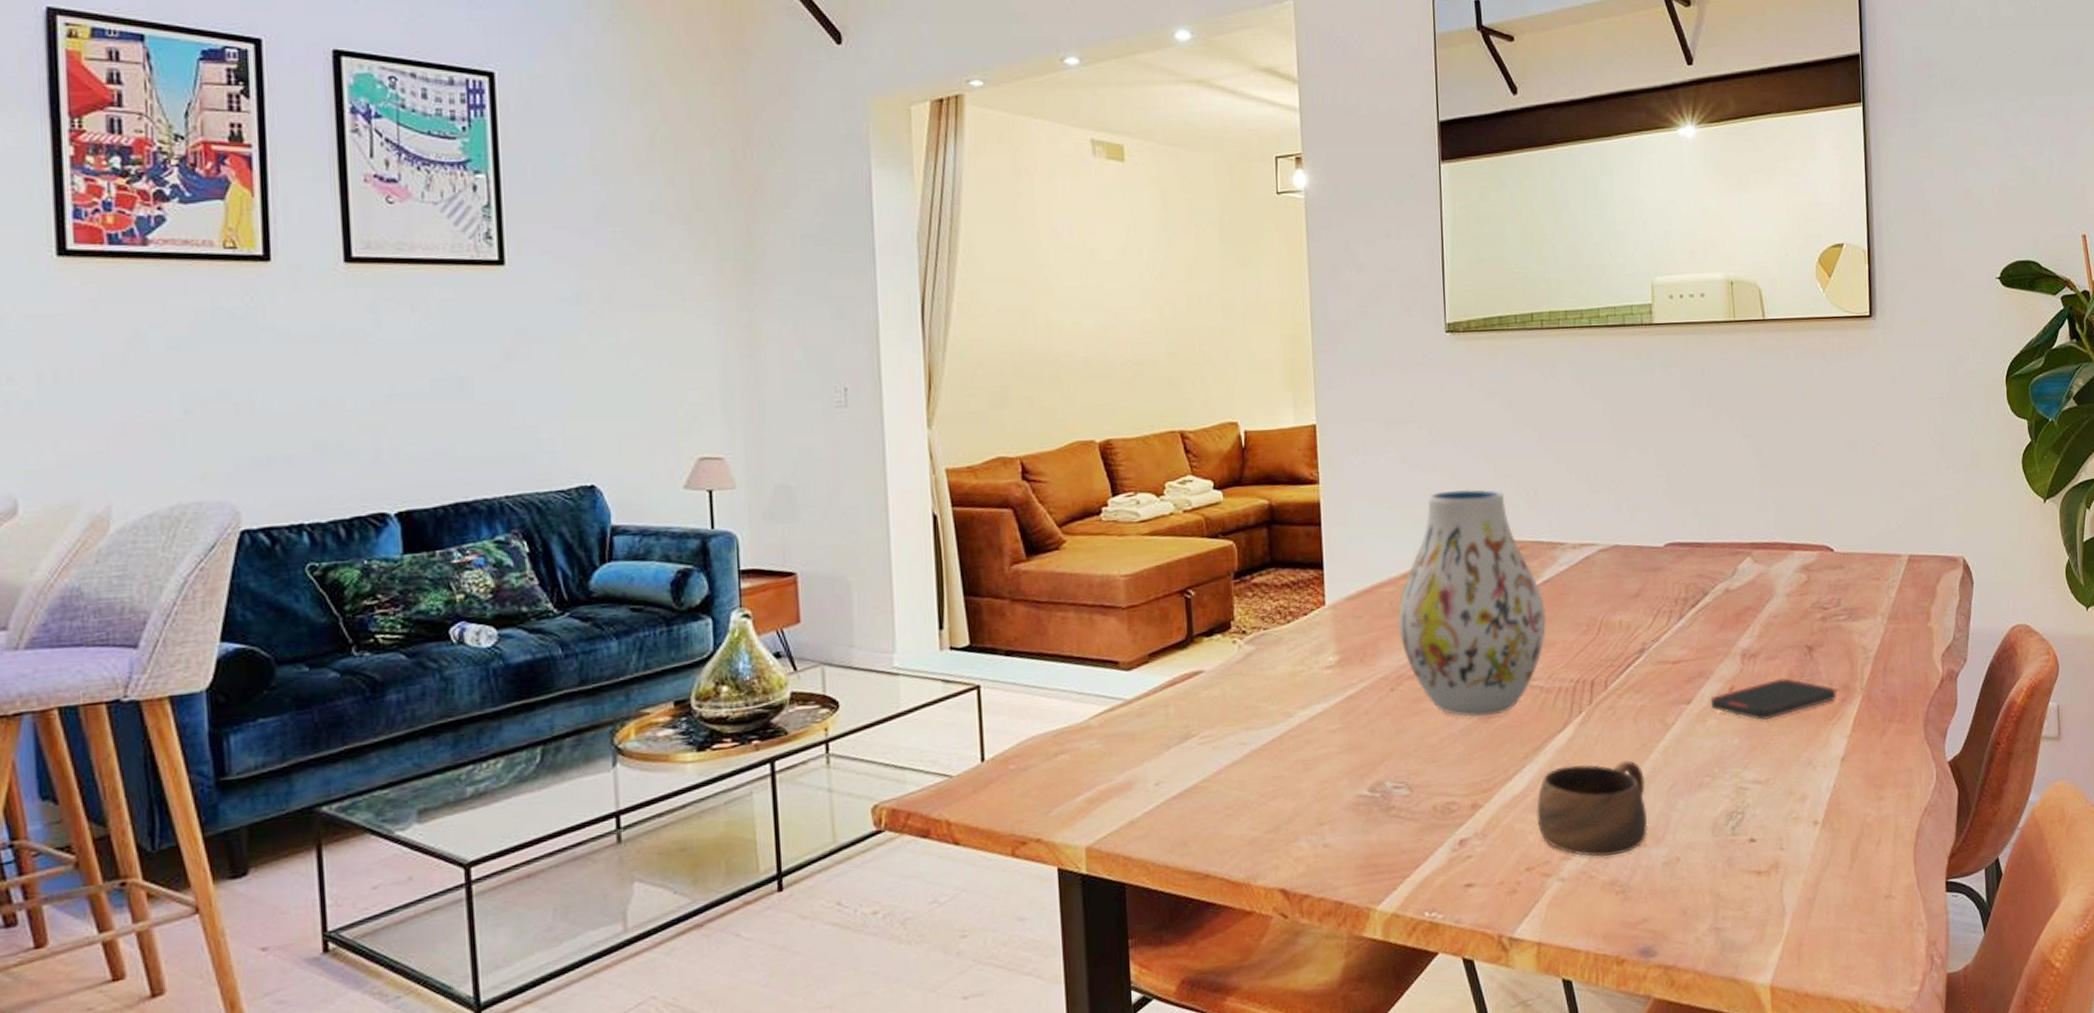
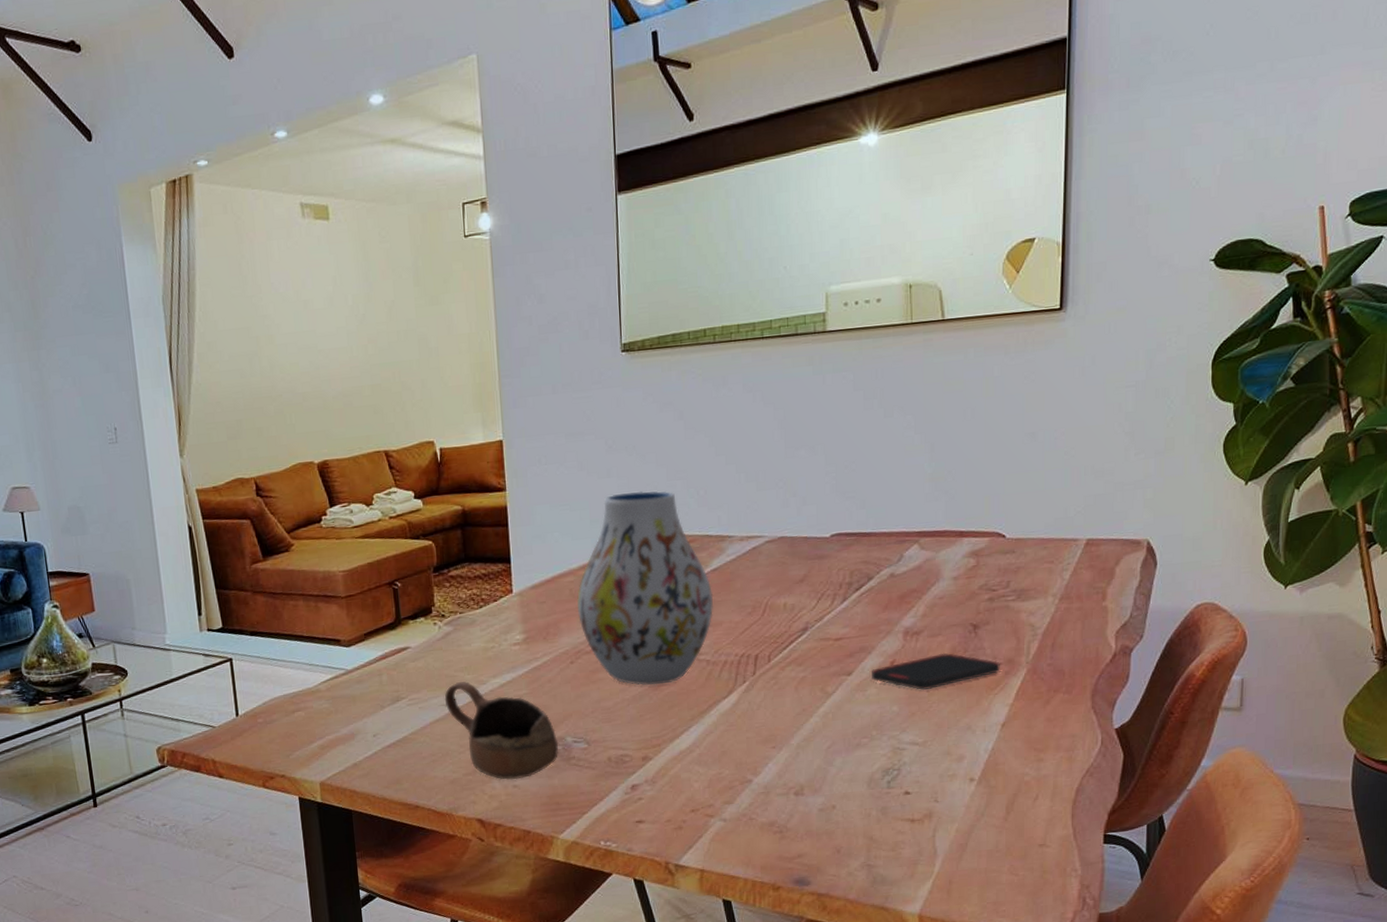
cup: none [1243,714,1377,837] -> present [444,681,559,780]
cup: present [1536,760,1648,858] -> none [702,723,806,803]

